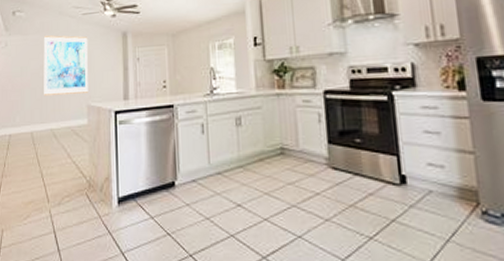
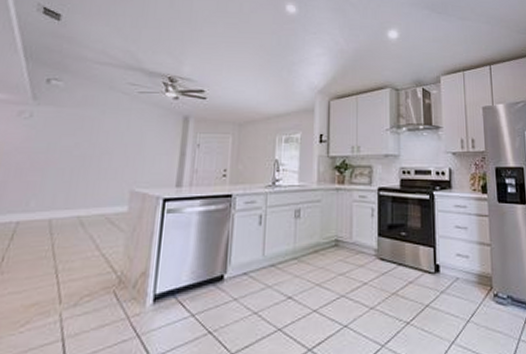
wall art: present [43,35,88,97] -> none [75,111,142,179]

